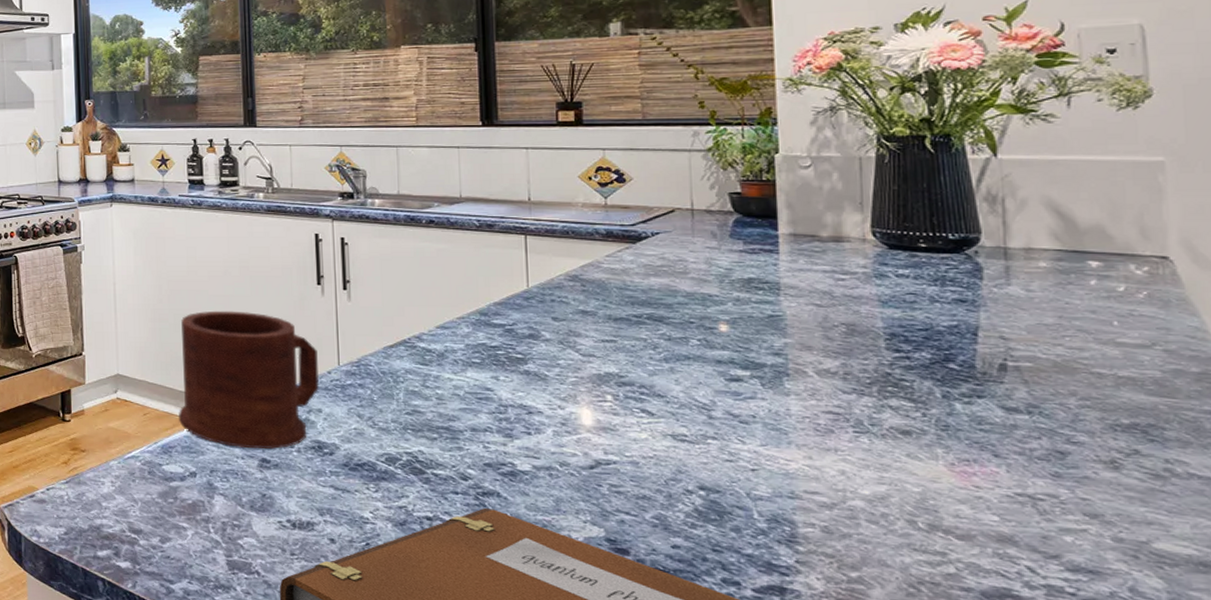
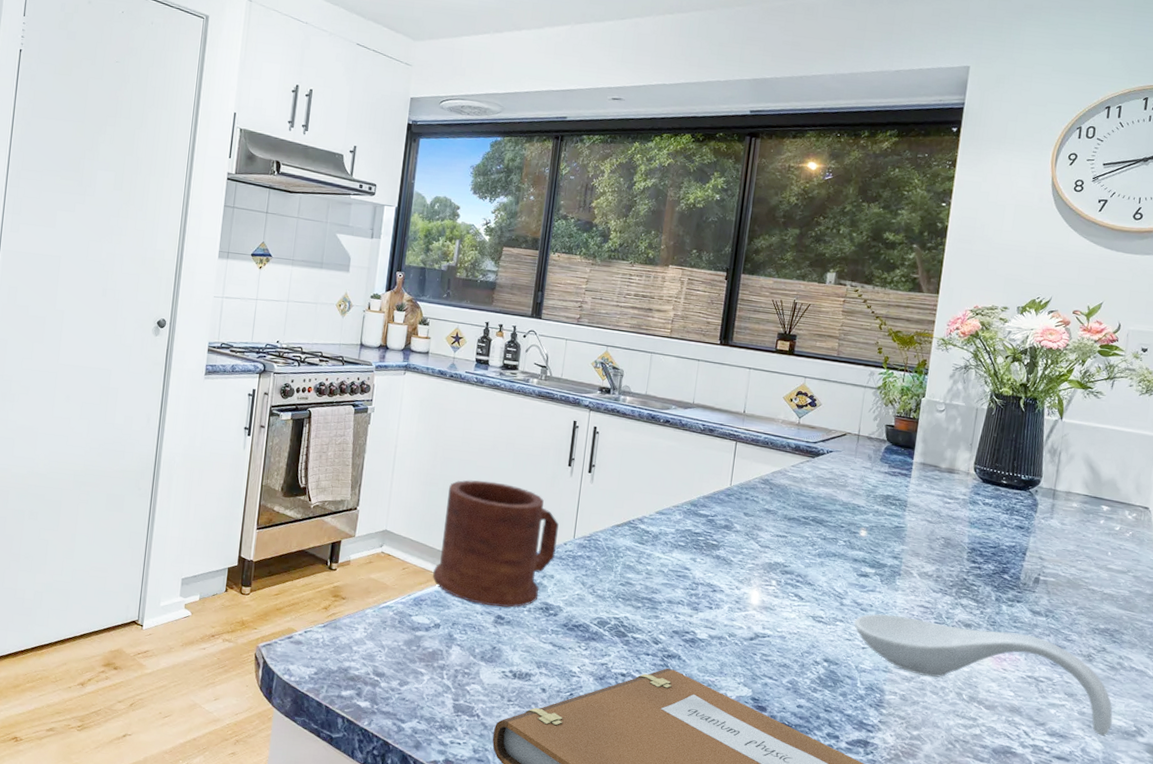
spoon rest: none [733,425,1175,570] -> present [854,613,1113,736]

